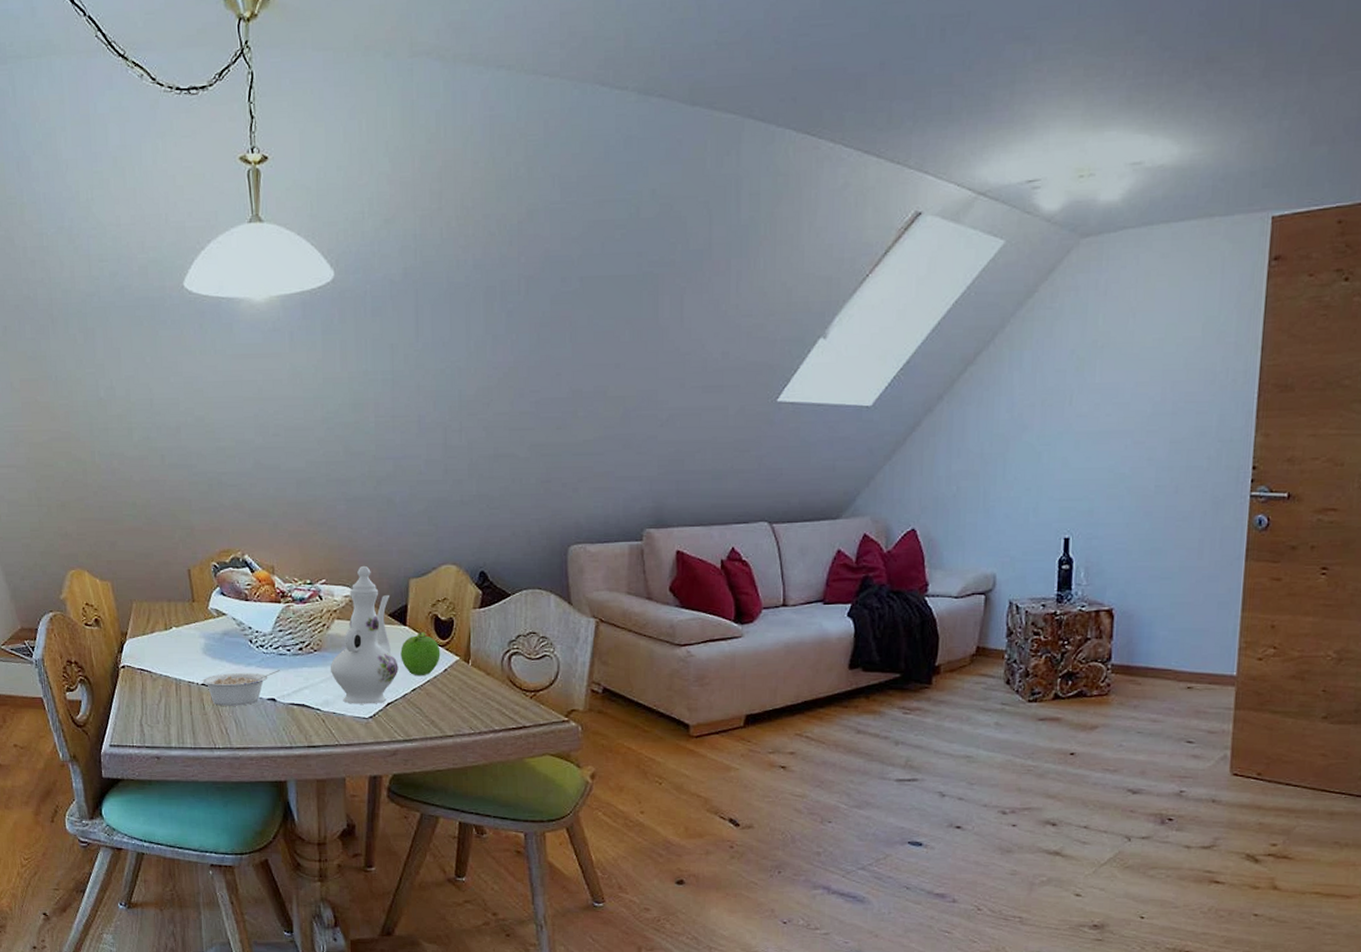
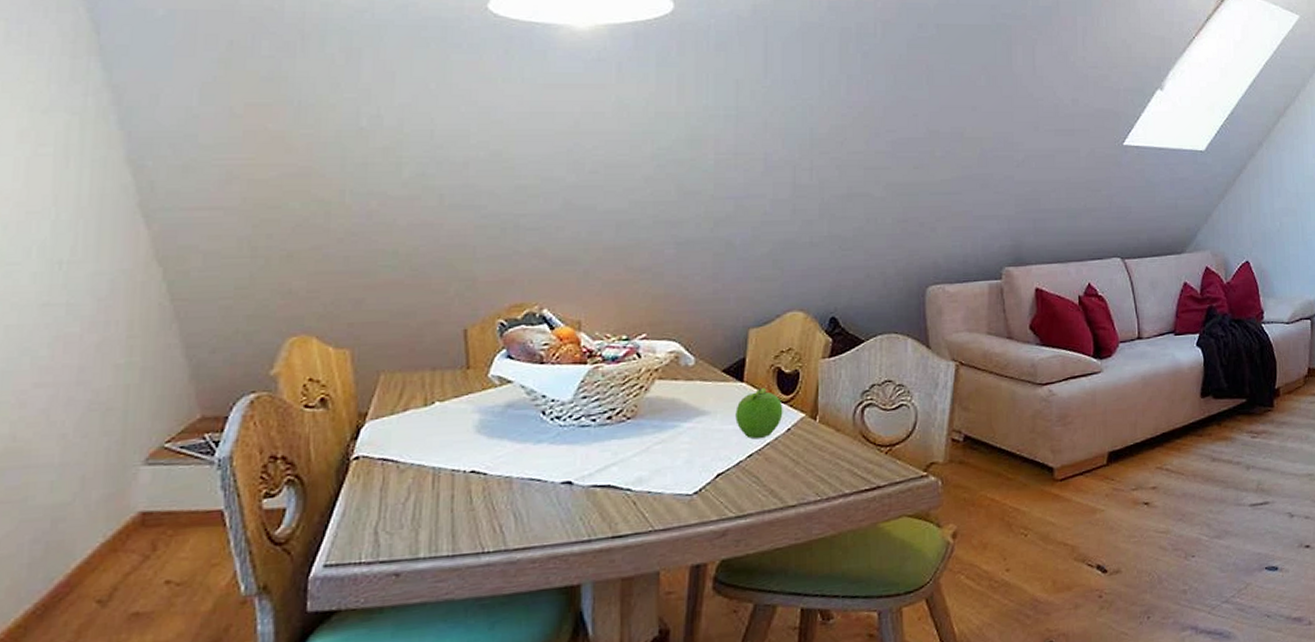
legume: present [202,670,280,706] -> none [471,445,581,497]
ewer: present [331,565,399,704] -> none [647,316,732,479]

